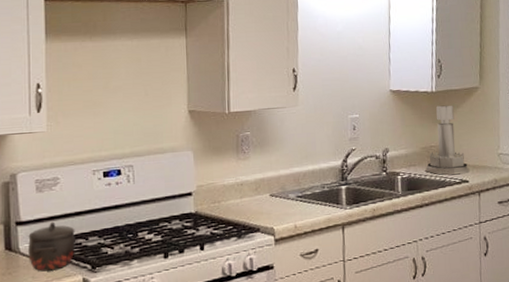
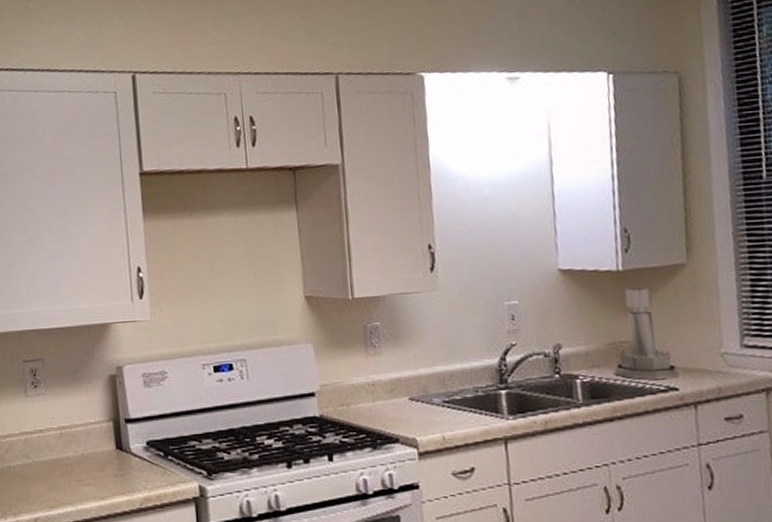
cooking pot: present [28,221,75,272] -> none [139,420,189,475]

